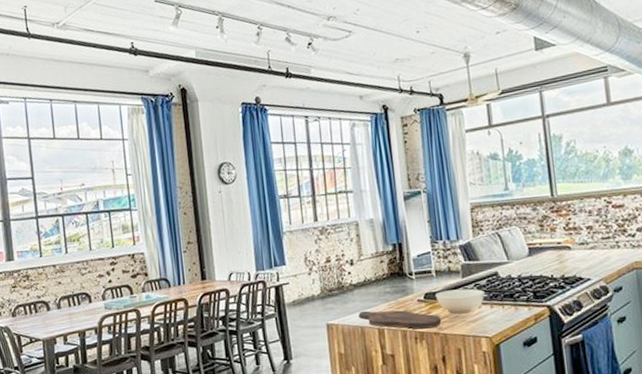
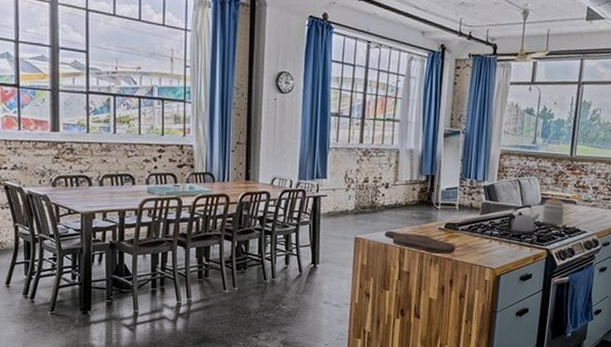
bowl: present [435,288,485,314] -> none [454,223,497,246]
kettle: none [494,258,531,294] -> present [506,204,540,234]
jar: none [532,244,561,278] -> present [541,197,565,226]

